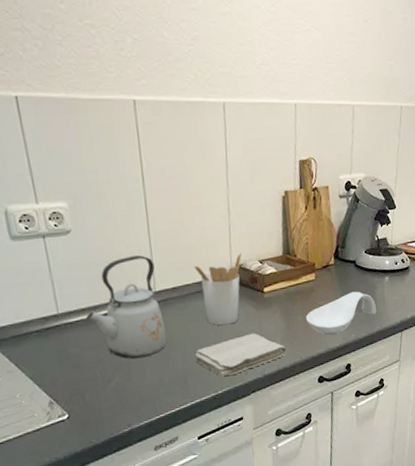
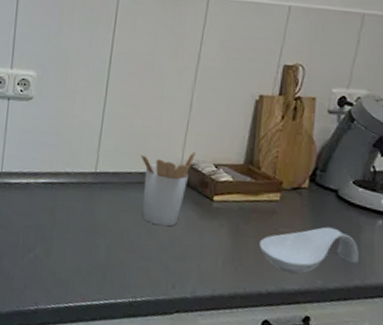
kettle: present [86,255,168,359] -> none [25,131,101,238]
washcloth: present [195,333,287,376] -> none [119,242,229,285]

